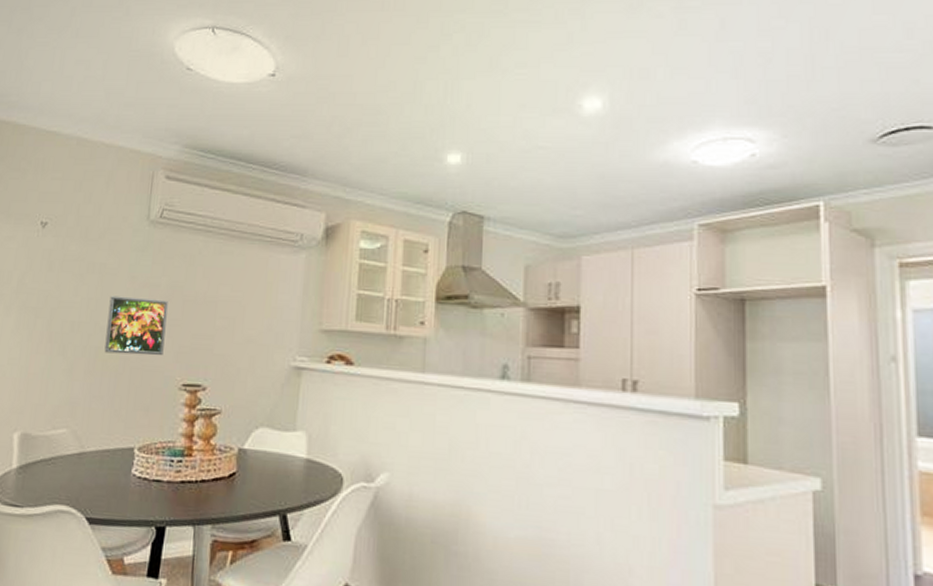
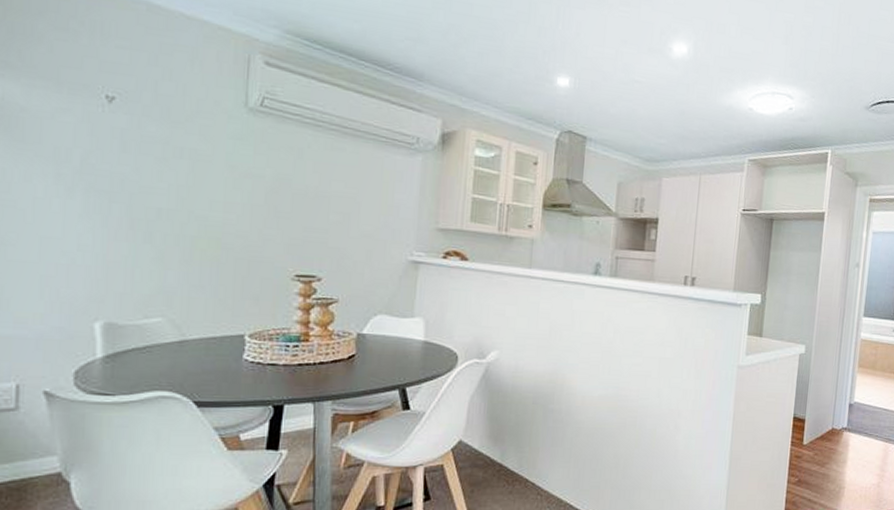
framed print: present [104,296,168,356] -> none [202,184,275,247]

